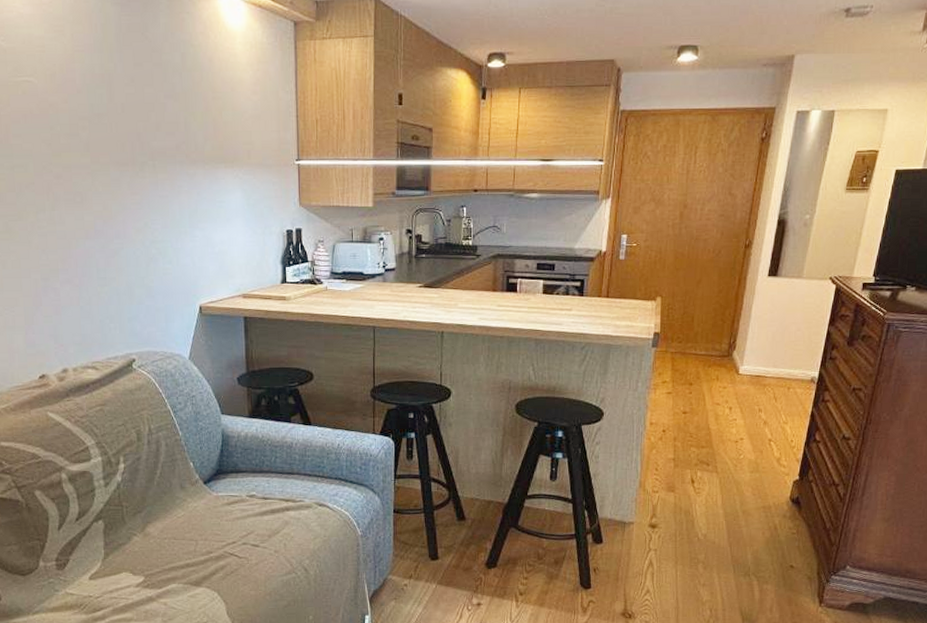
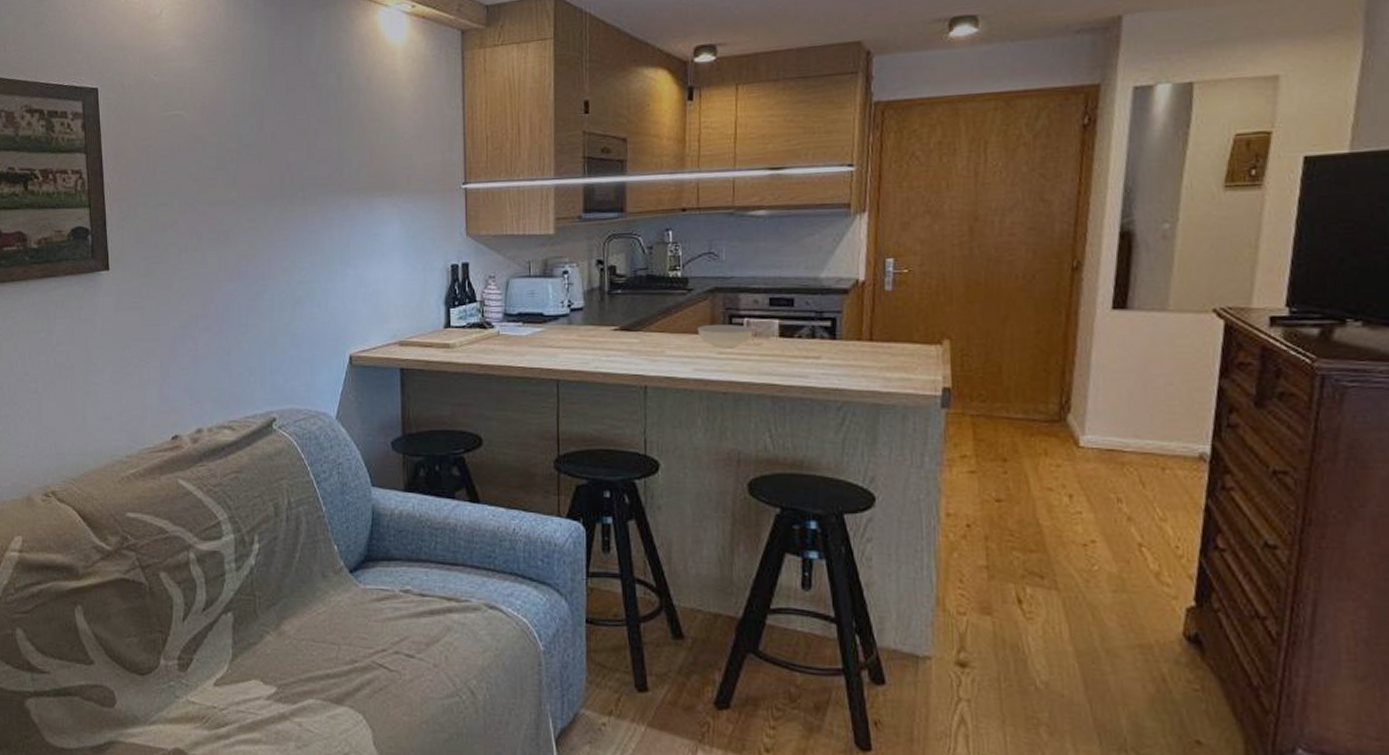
bowl: none [482,284,525,303] -> present [697,324,755,349]

